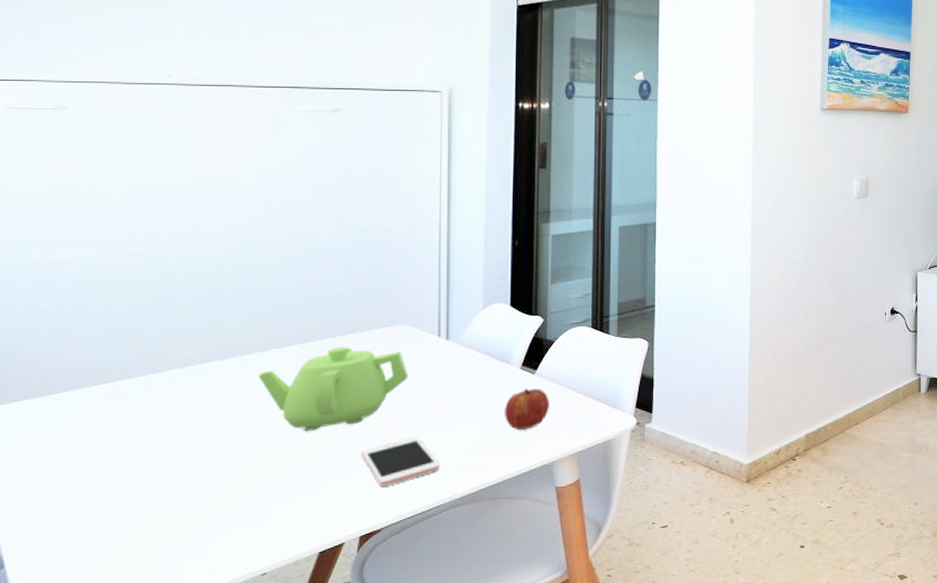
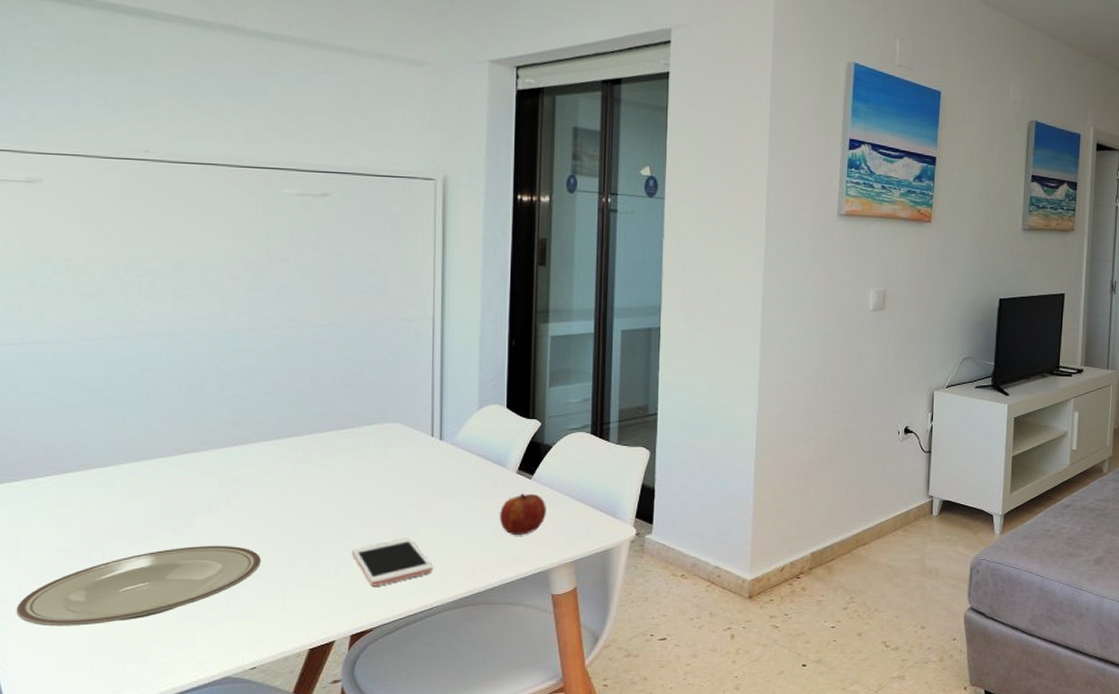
plate: none [31,452,272,541] -> present [16,545,261,626]
teapot: present [258,346,408,431] -> none [245,442,400,527]

